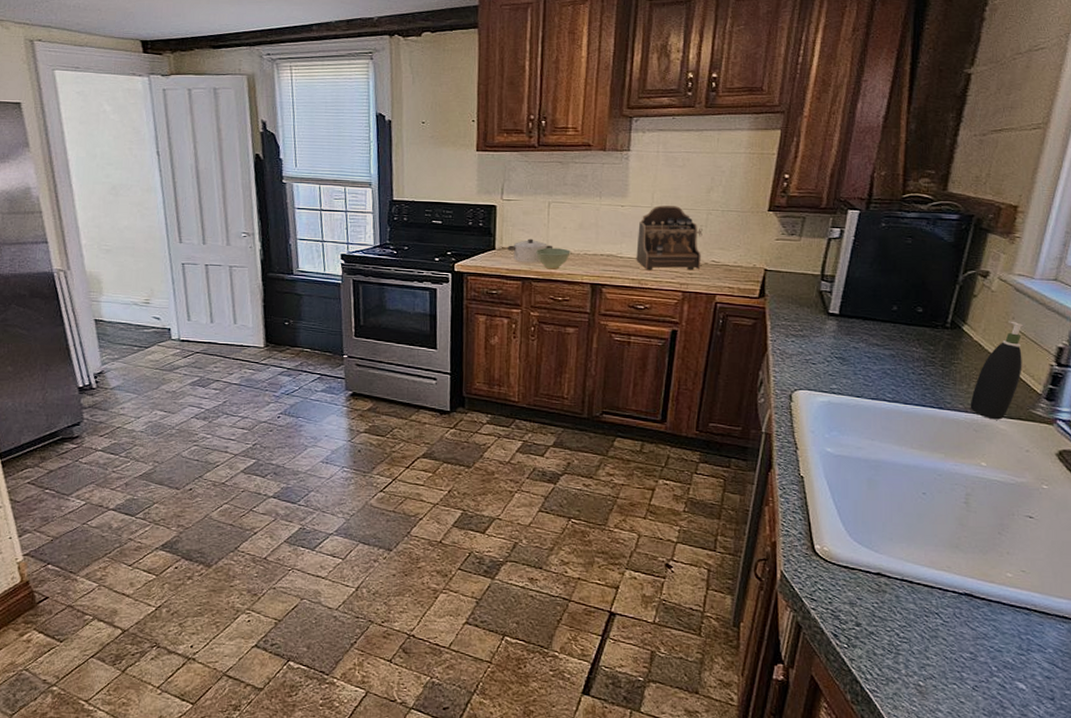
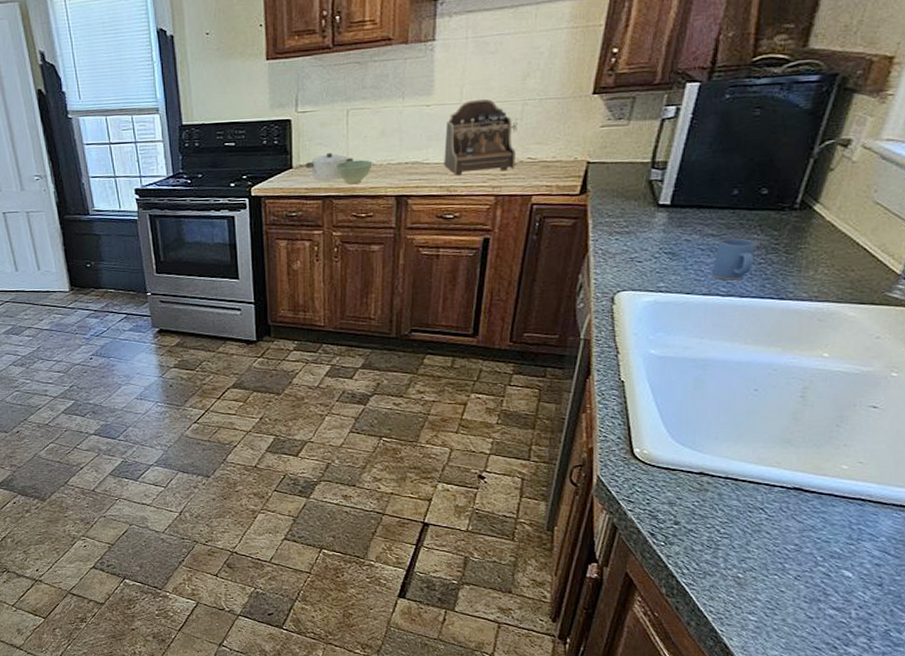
mug: none [878,348,916,388] -> present [711,237,757,281]
soap dispenser: present [970,321,1023,420] -> none [815,194,886,307]

